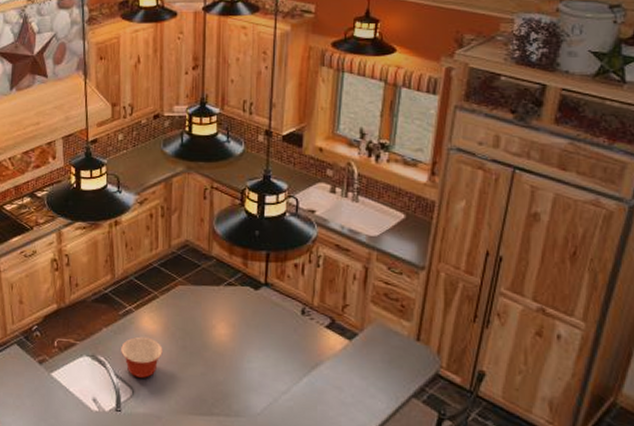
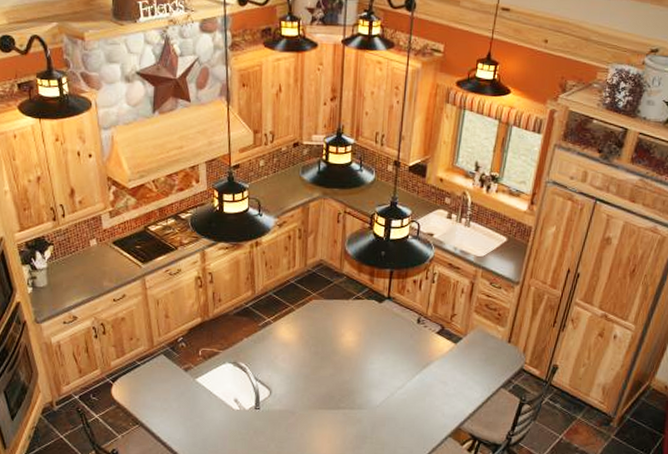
mixing bowl: present [121,336,163,378] -> none [260,345,297,380]

